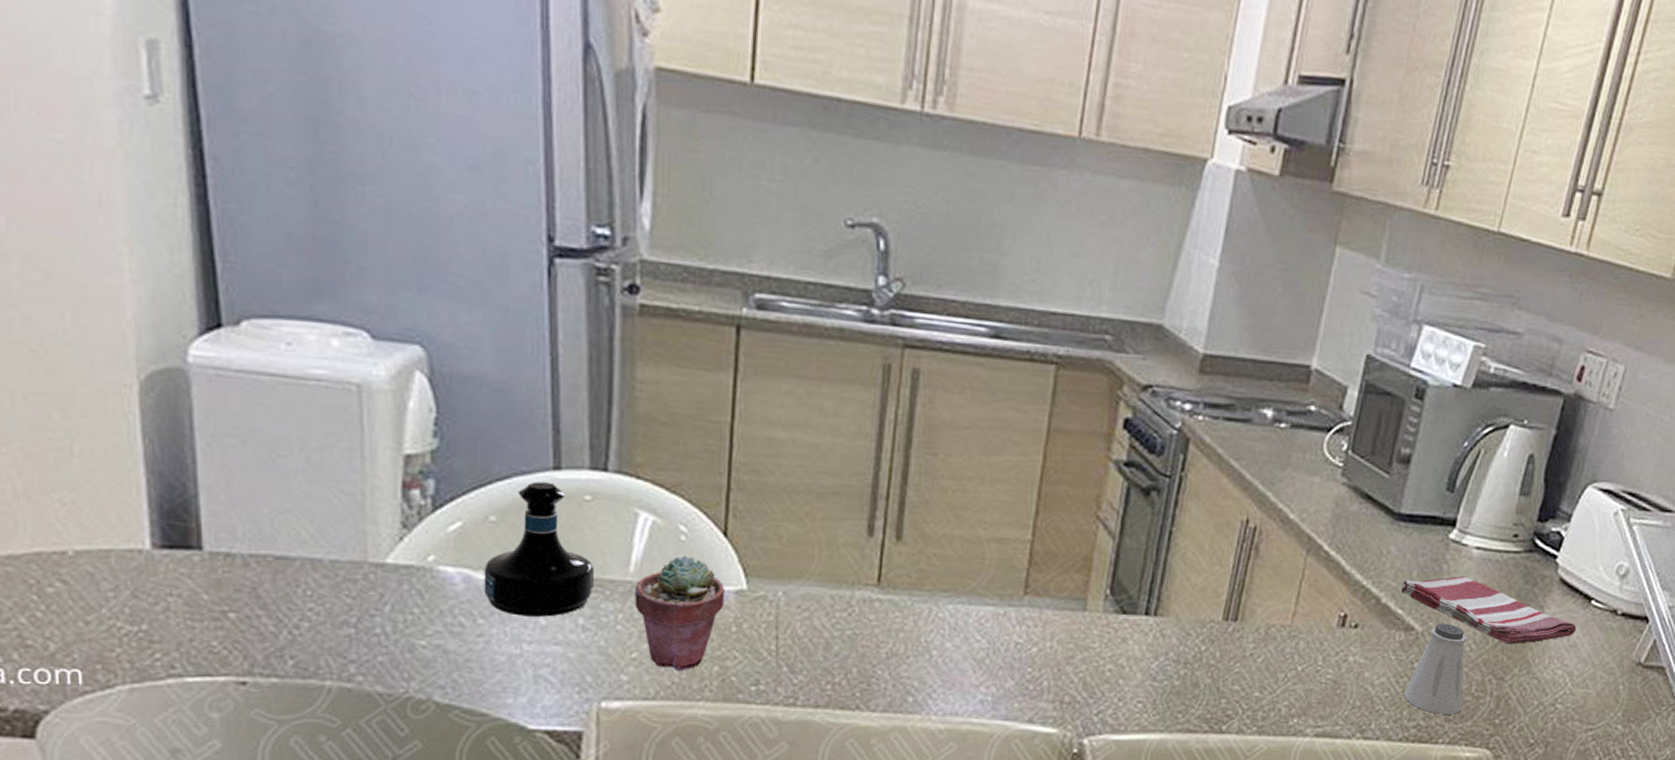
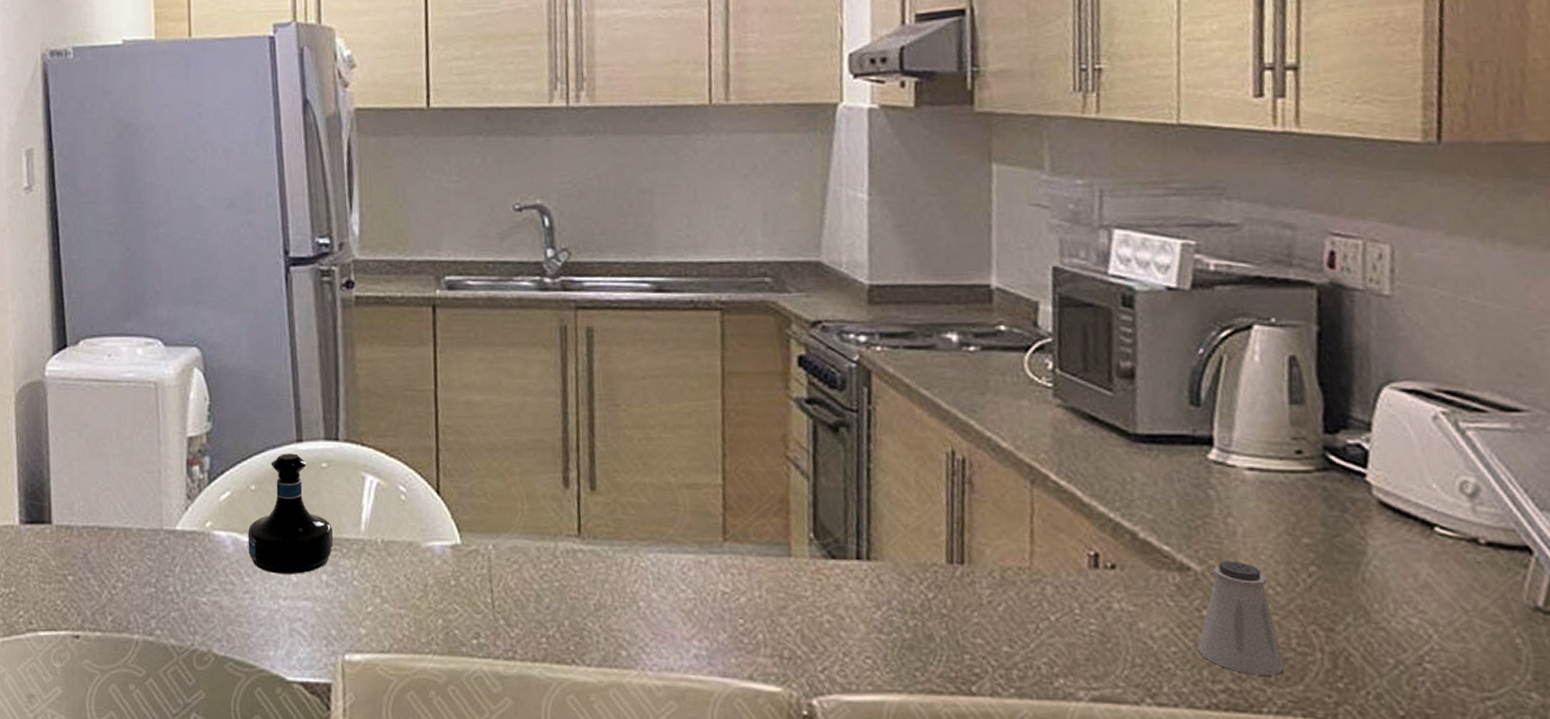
potted succulent: present [635,555,724,671] -> none [366,513,442,625]
dish towel: present [1400,576,1577,645] -> none [1160,504,1424,586]

